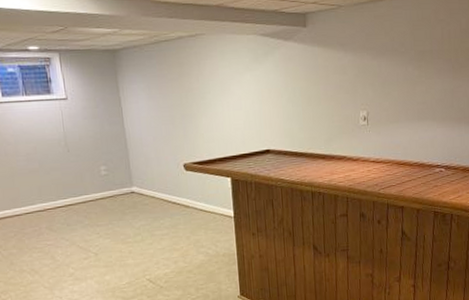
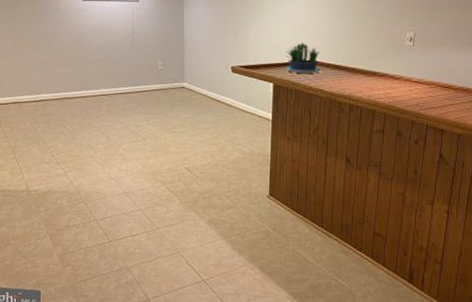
potted plant: none [240,131,280,165] -> present [284,43,322,74]

